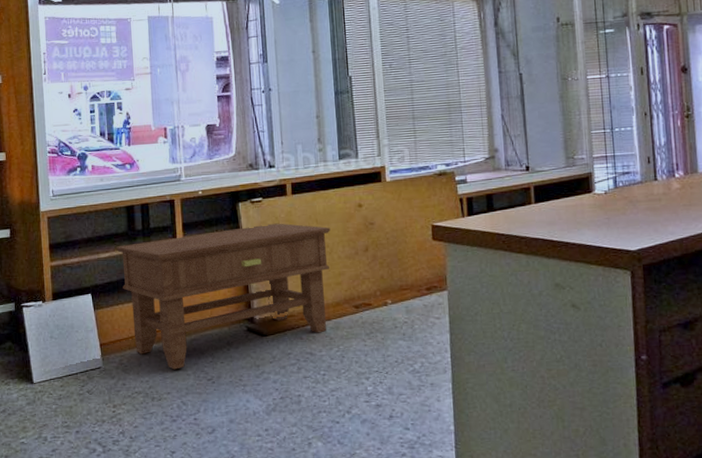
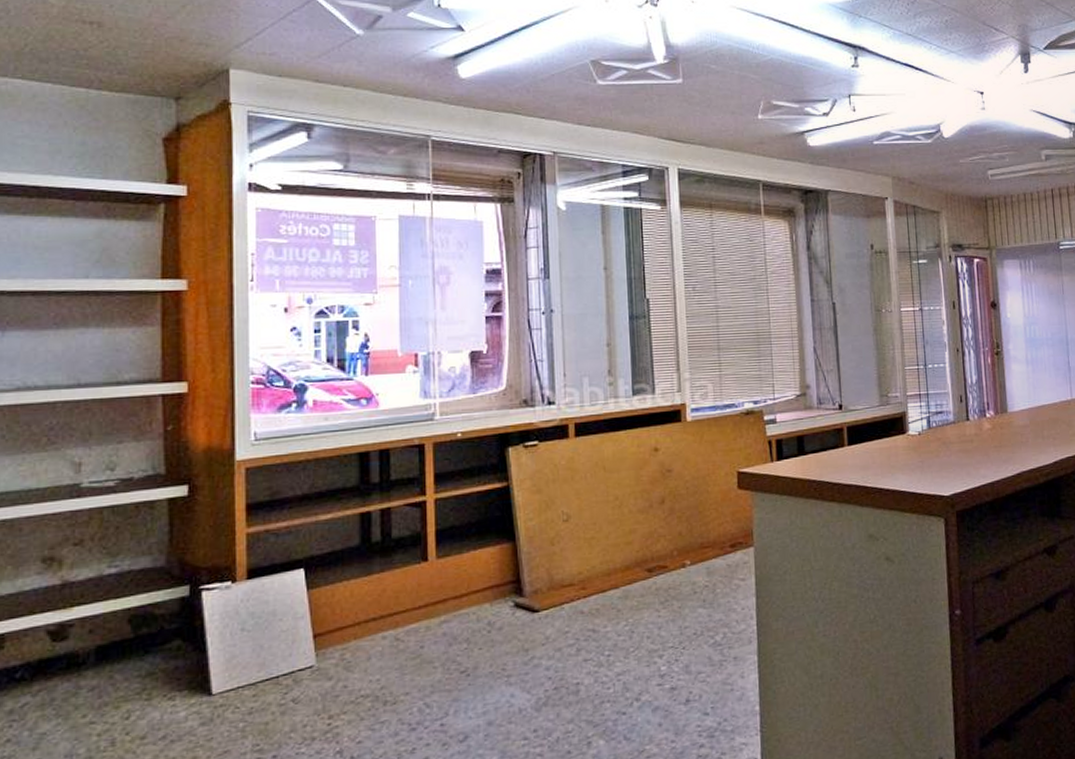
side table: present [116,223,330,370] -> none [342,471,620,663]

